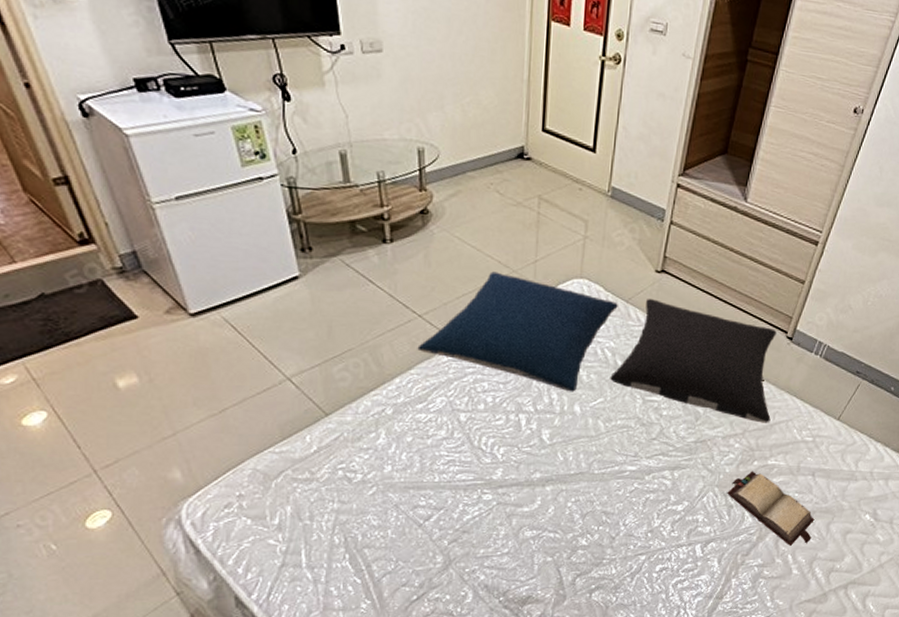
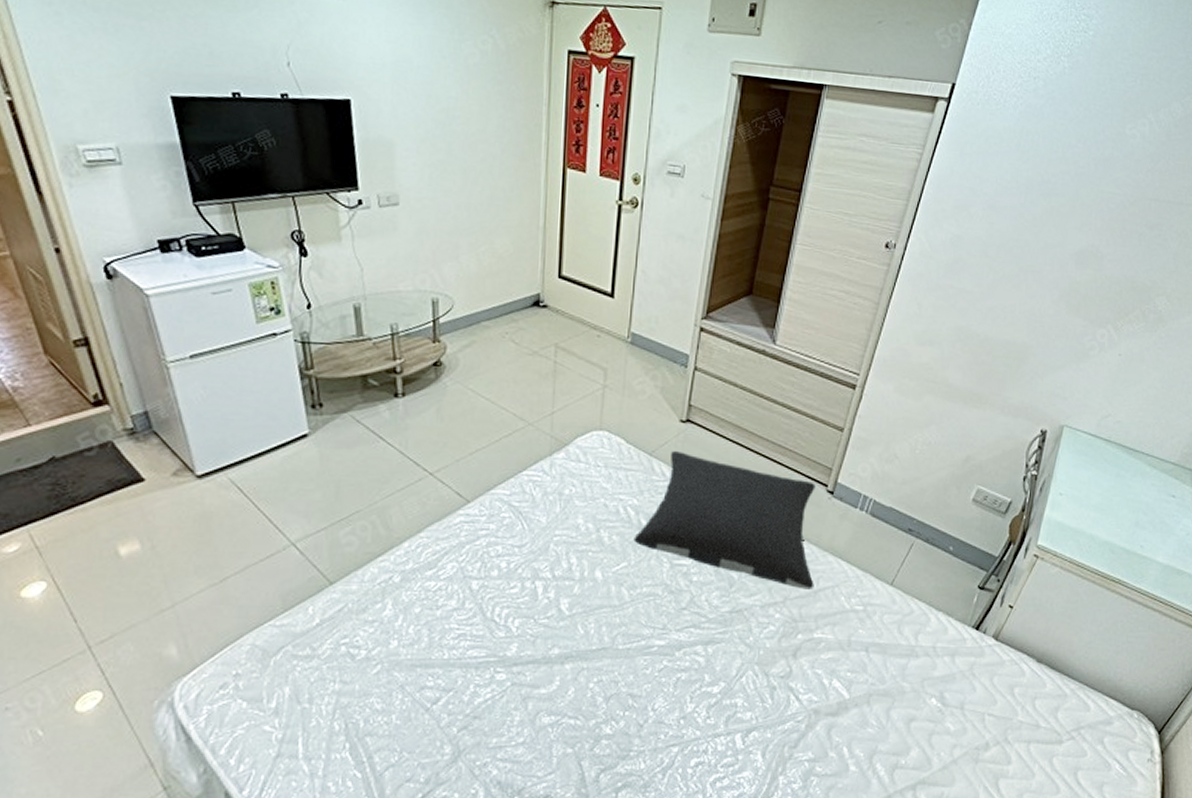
pillow: present [417,271,618,392] -> none [428,425,641,556]
hardback book: present [727,471,815,546] -> none [769,645,872,736]

